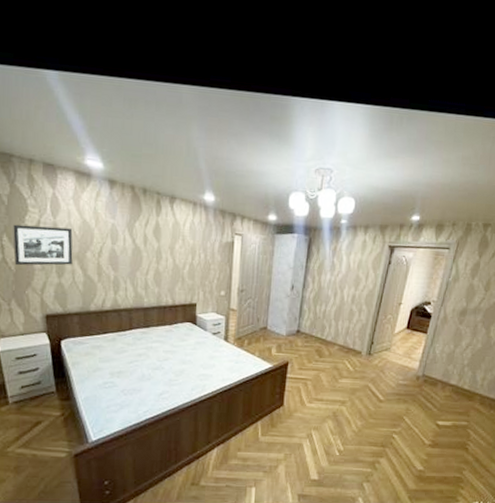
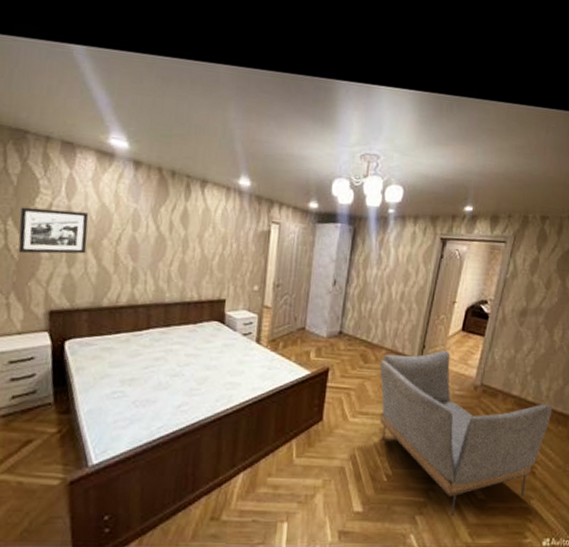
armchair: none [332,346,486,485] -> present [379,350,553,517]

